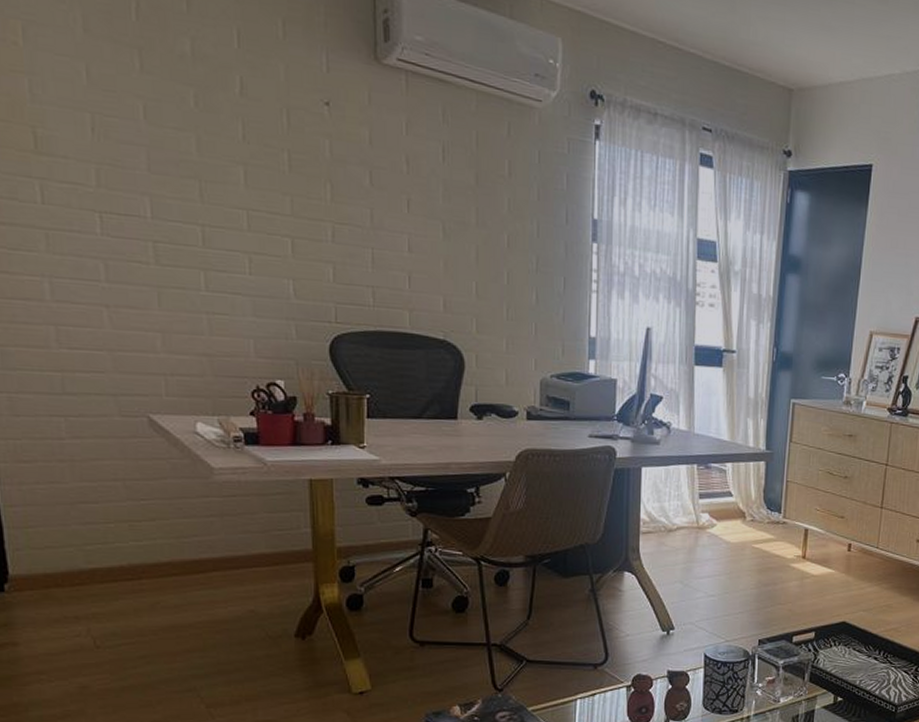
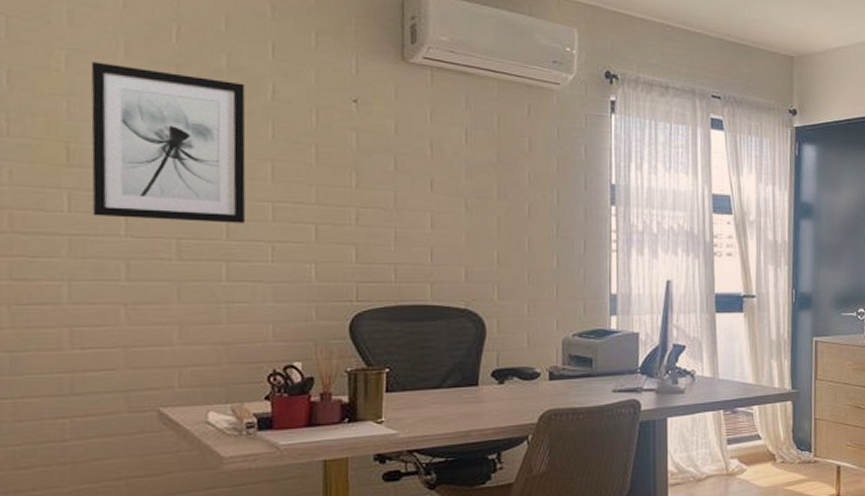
wall art: none [49,37,220,231] -> present [90,62,246,223]

